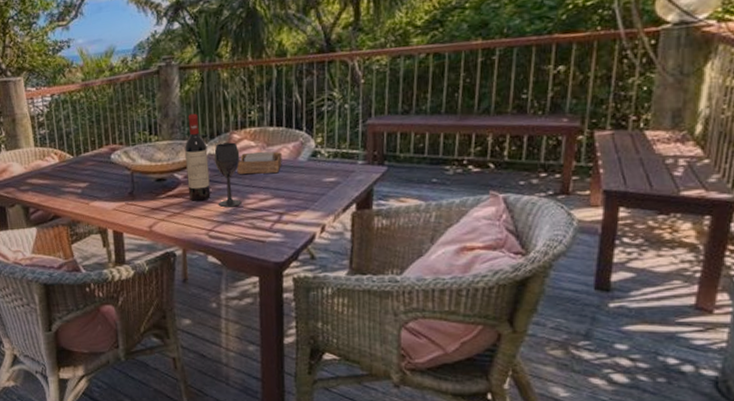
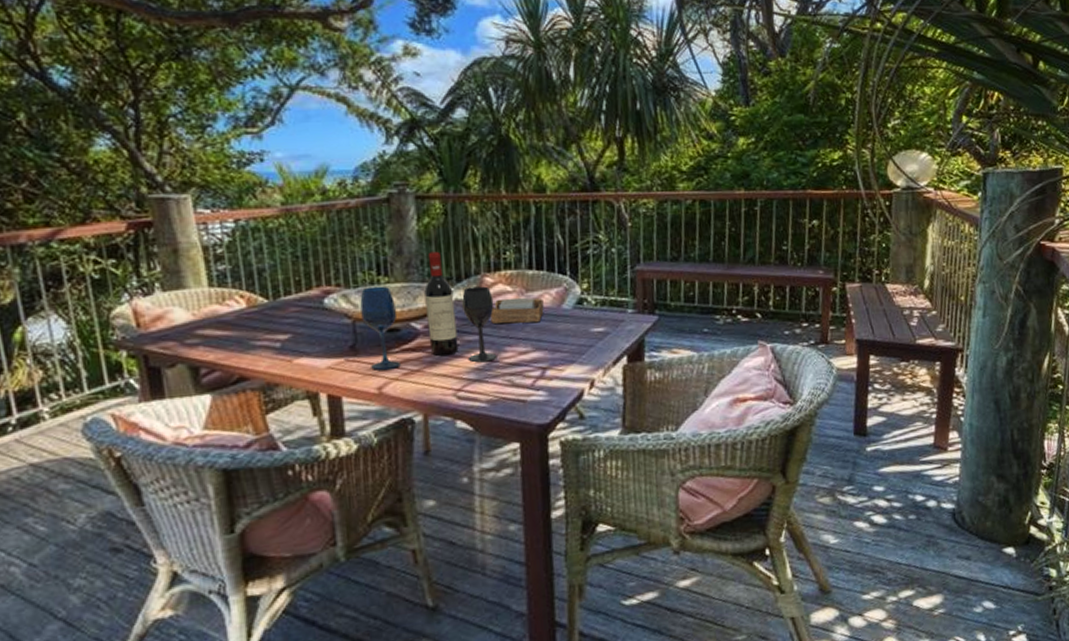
wineglass: none [136,143,166,213] -> present [360,286,401,371]

